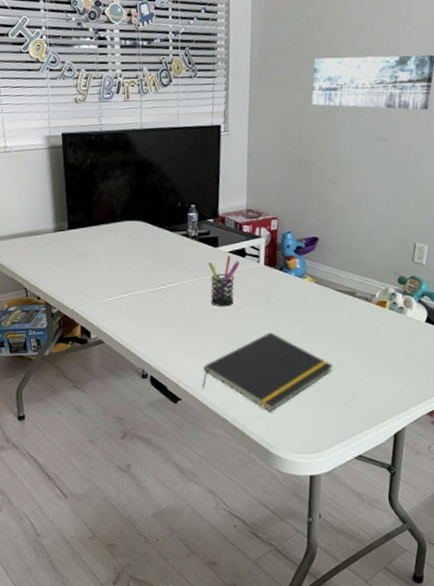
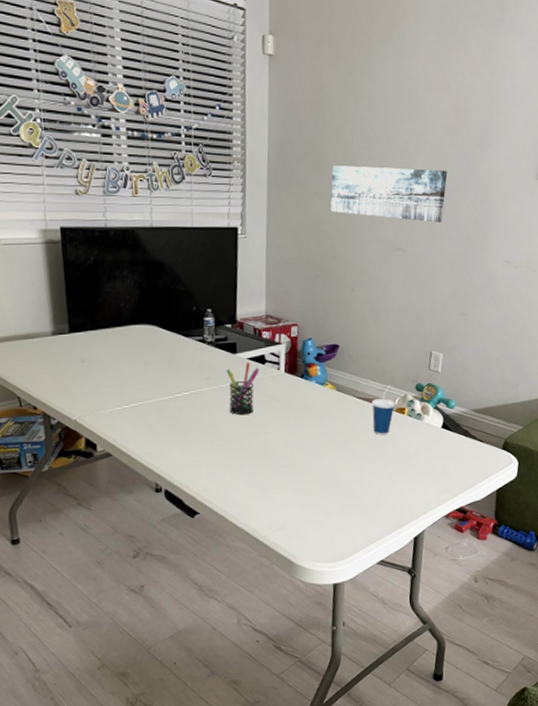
notepad: present [202,332,334,413] -> none [221,440,355,522]
cup: none [351,278,376,328] -> present [371,385,396,435]

